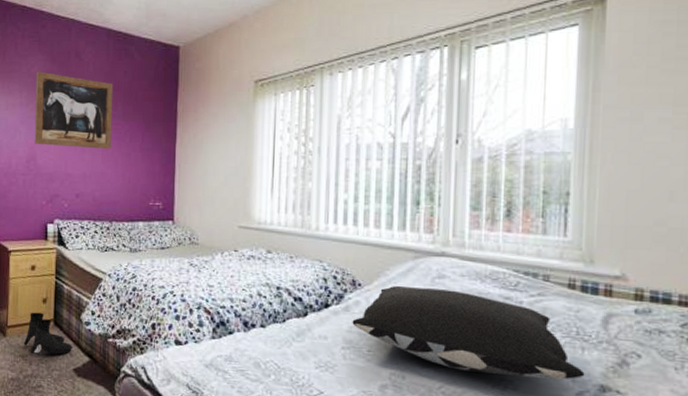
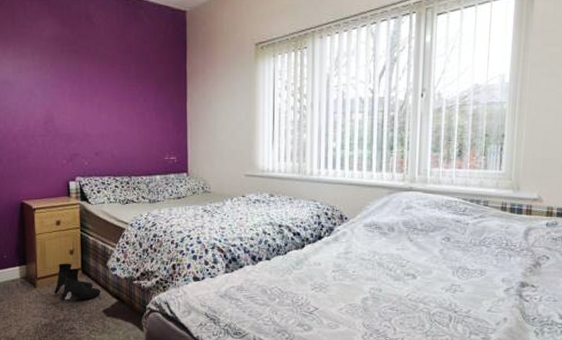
wall art: present [34,71,114,150] -> none [47,35,127,110]
pillow: present [352,285,585,380] -> none [340,217,511,282]

